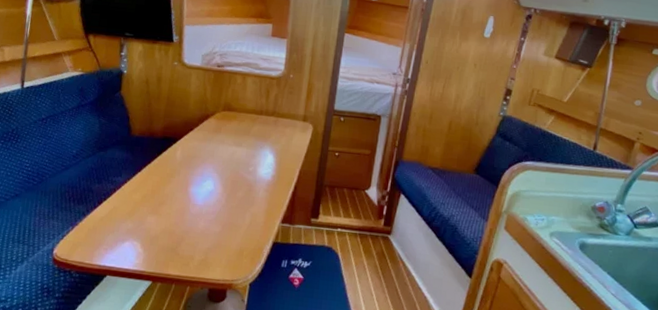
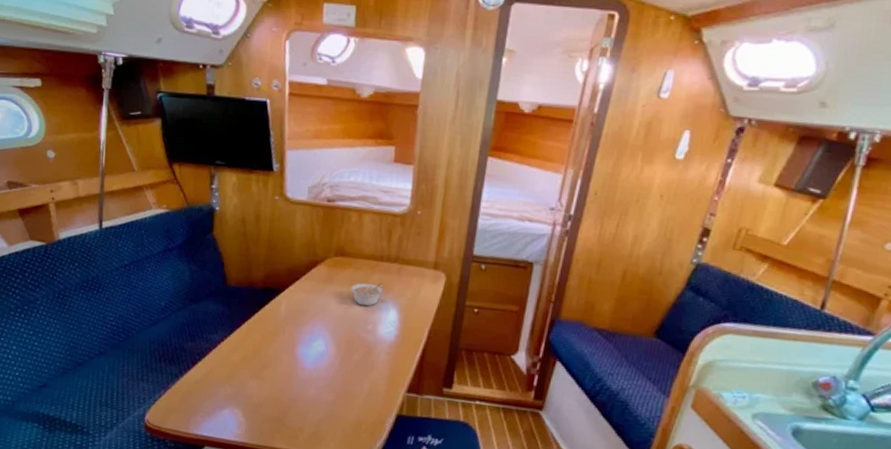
legume: none [235,132,263,152] -> present [350,282,384,306]

